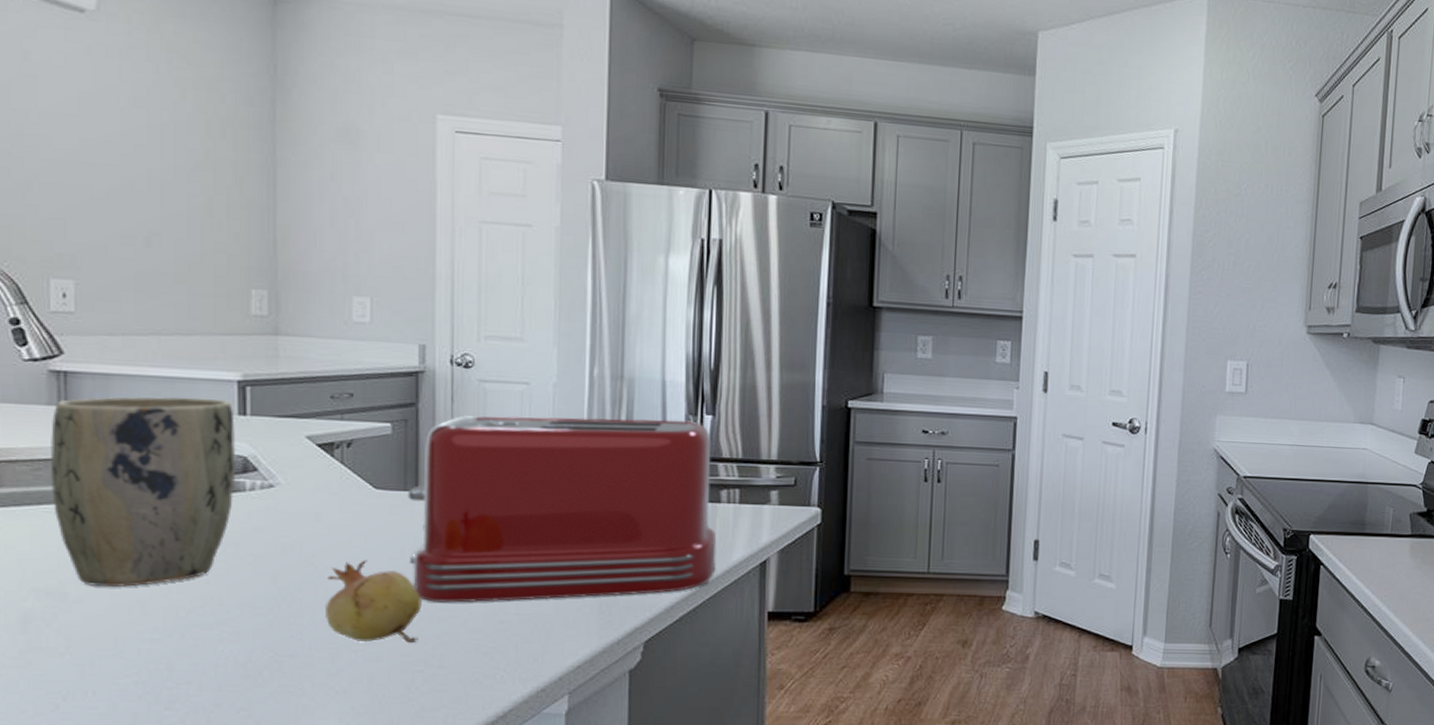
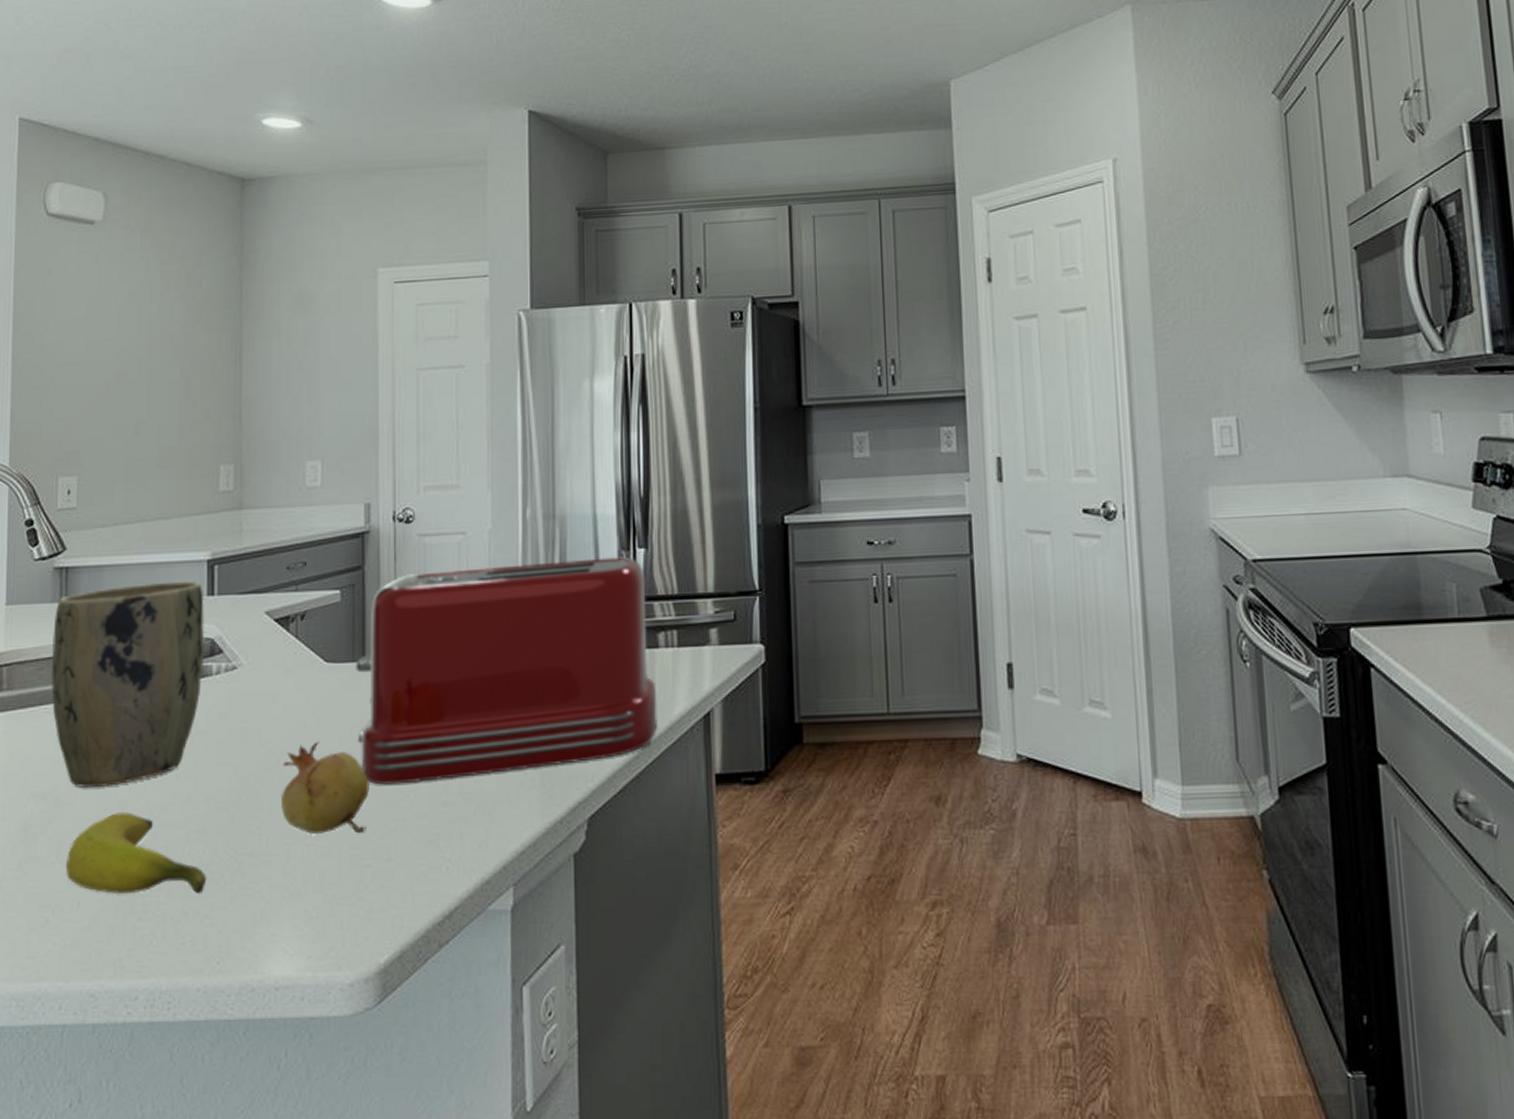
banana: none [77,611,243,688] -> present [65,812,207,894]

